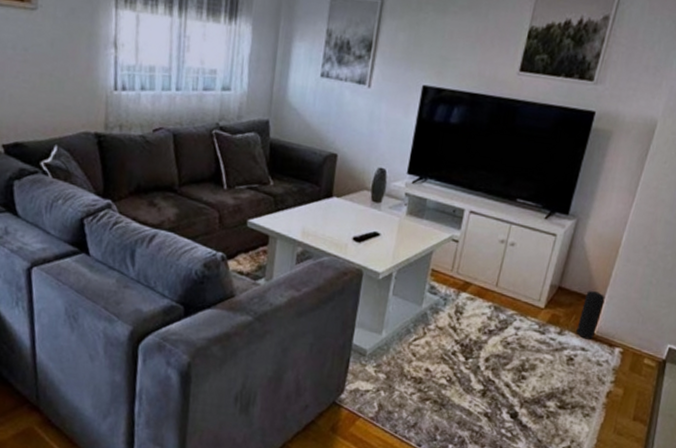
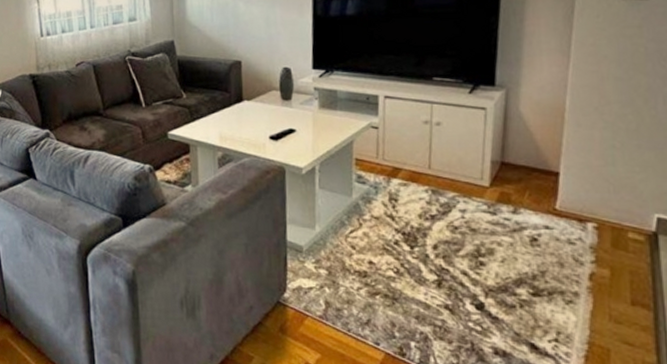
speaker: present [576,291,605,339] -> none [533,163,561,216]

